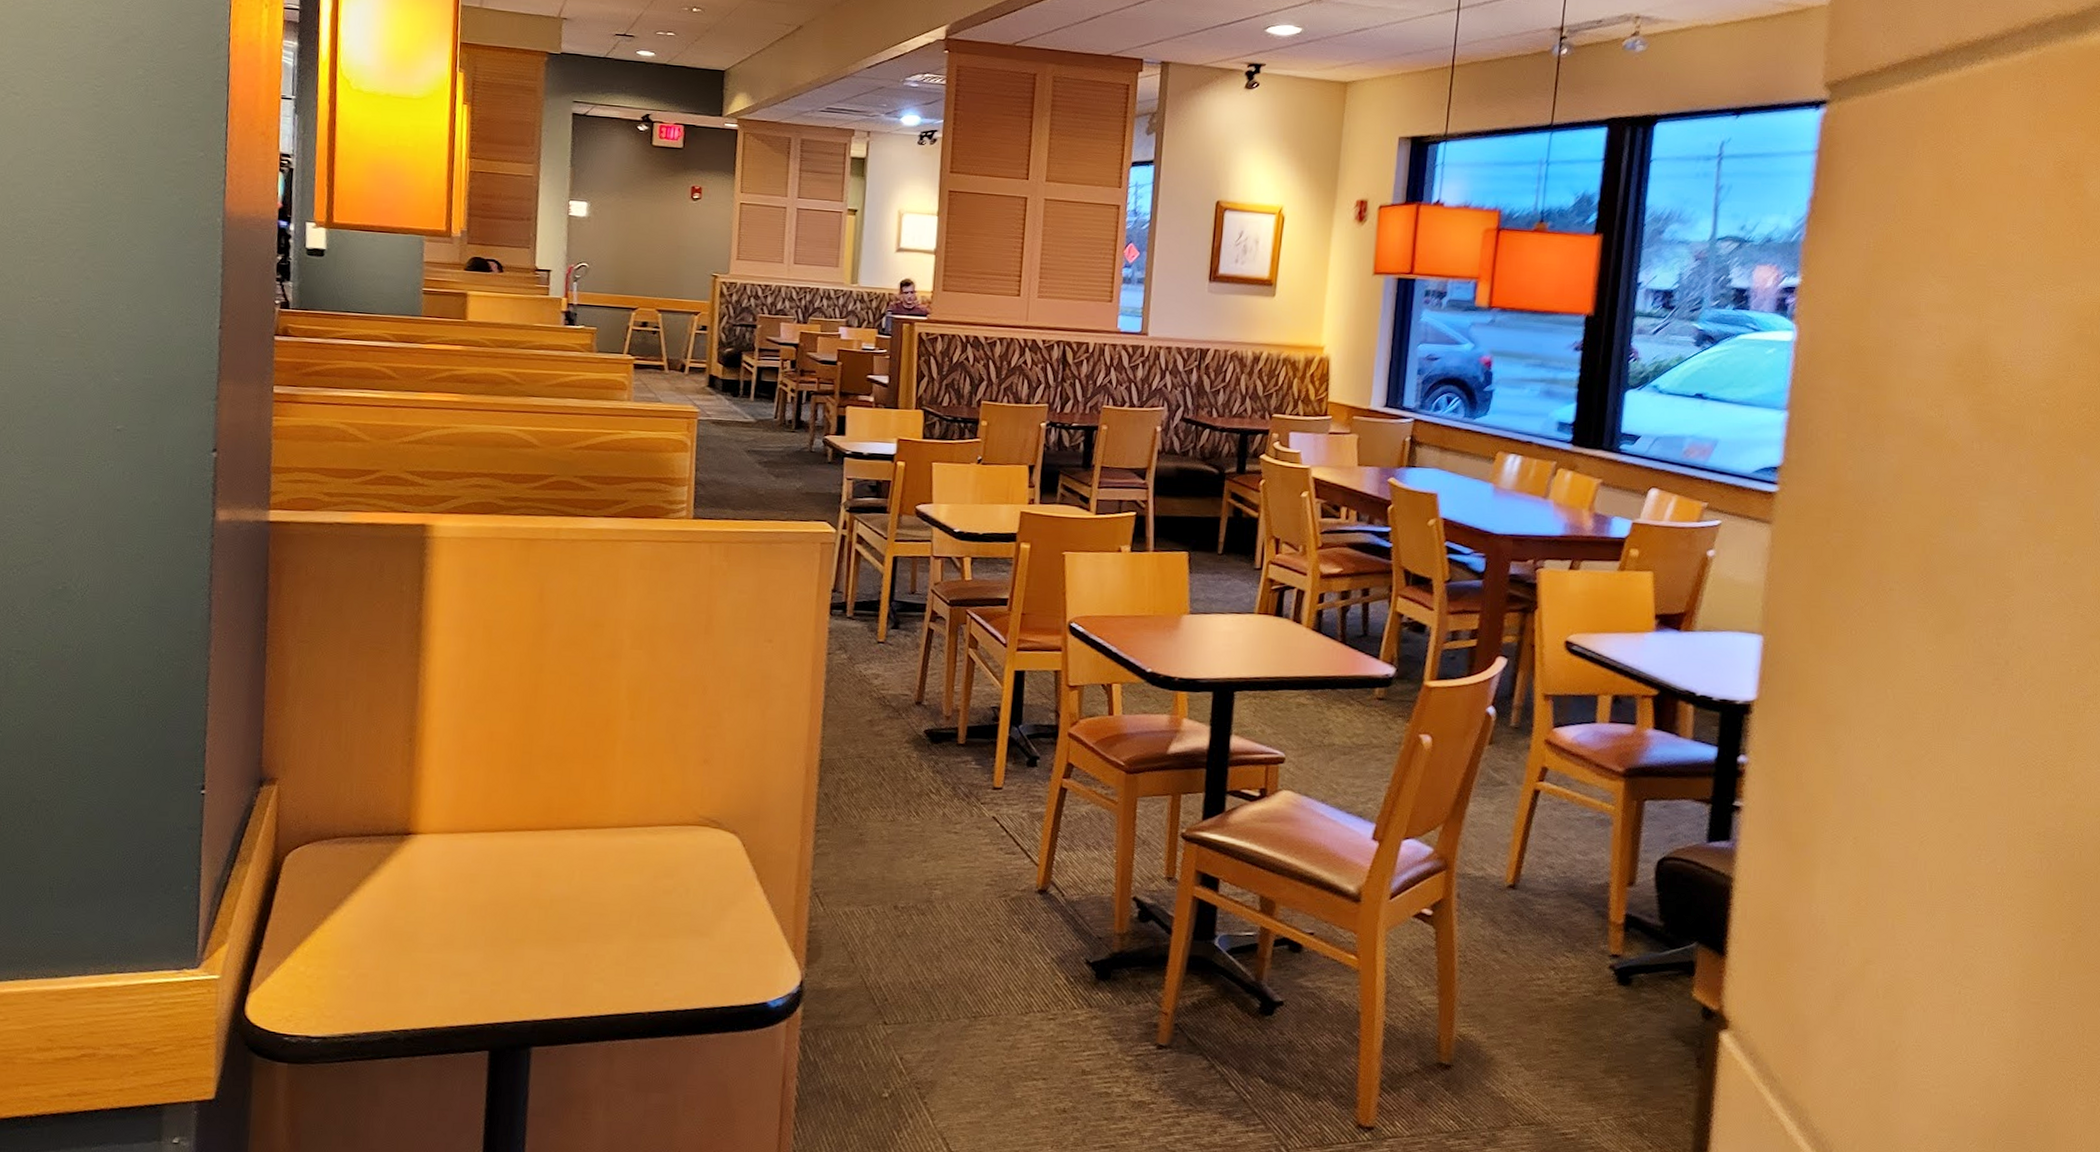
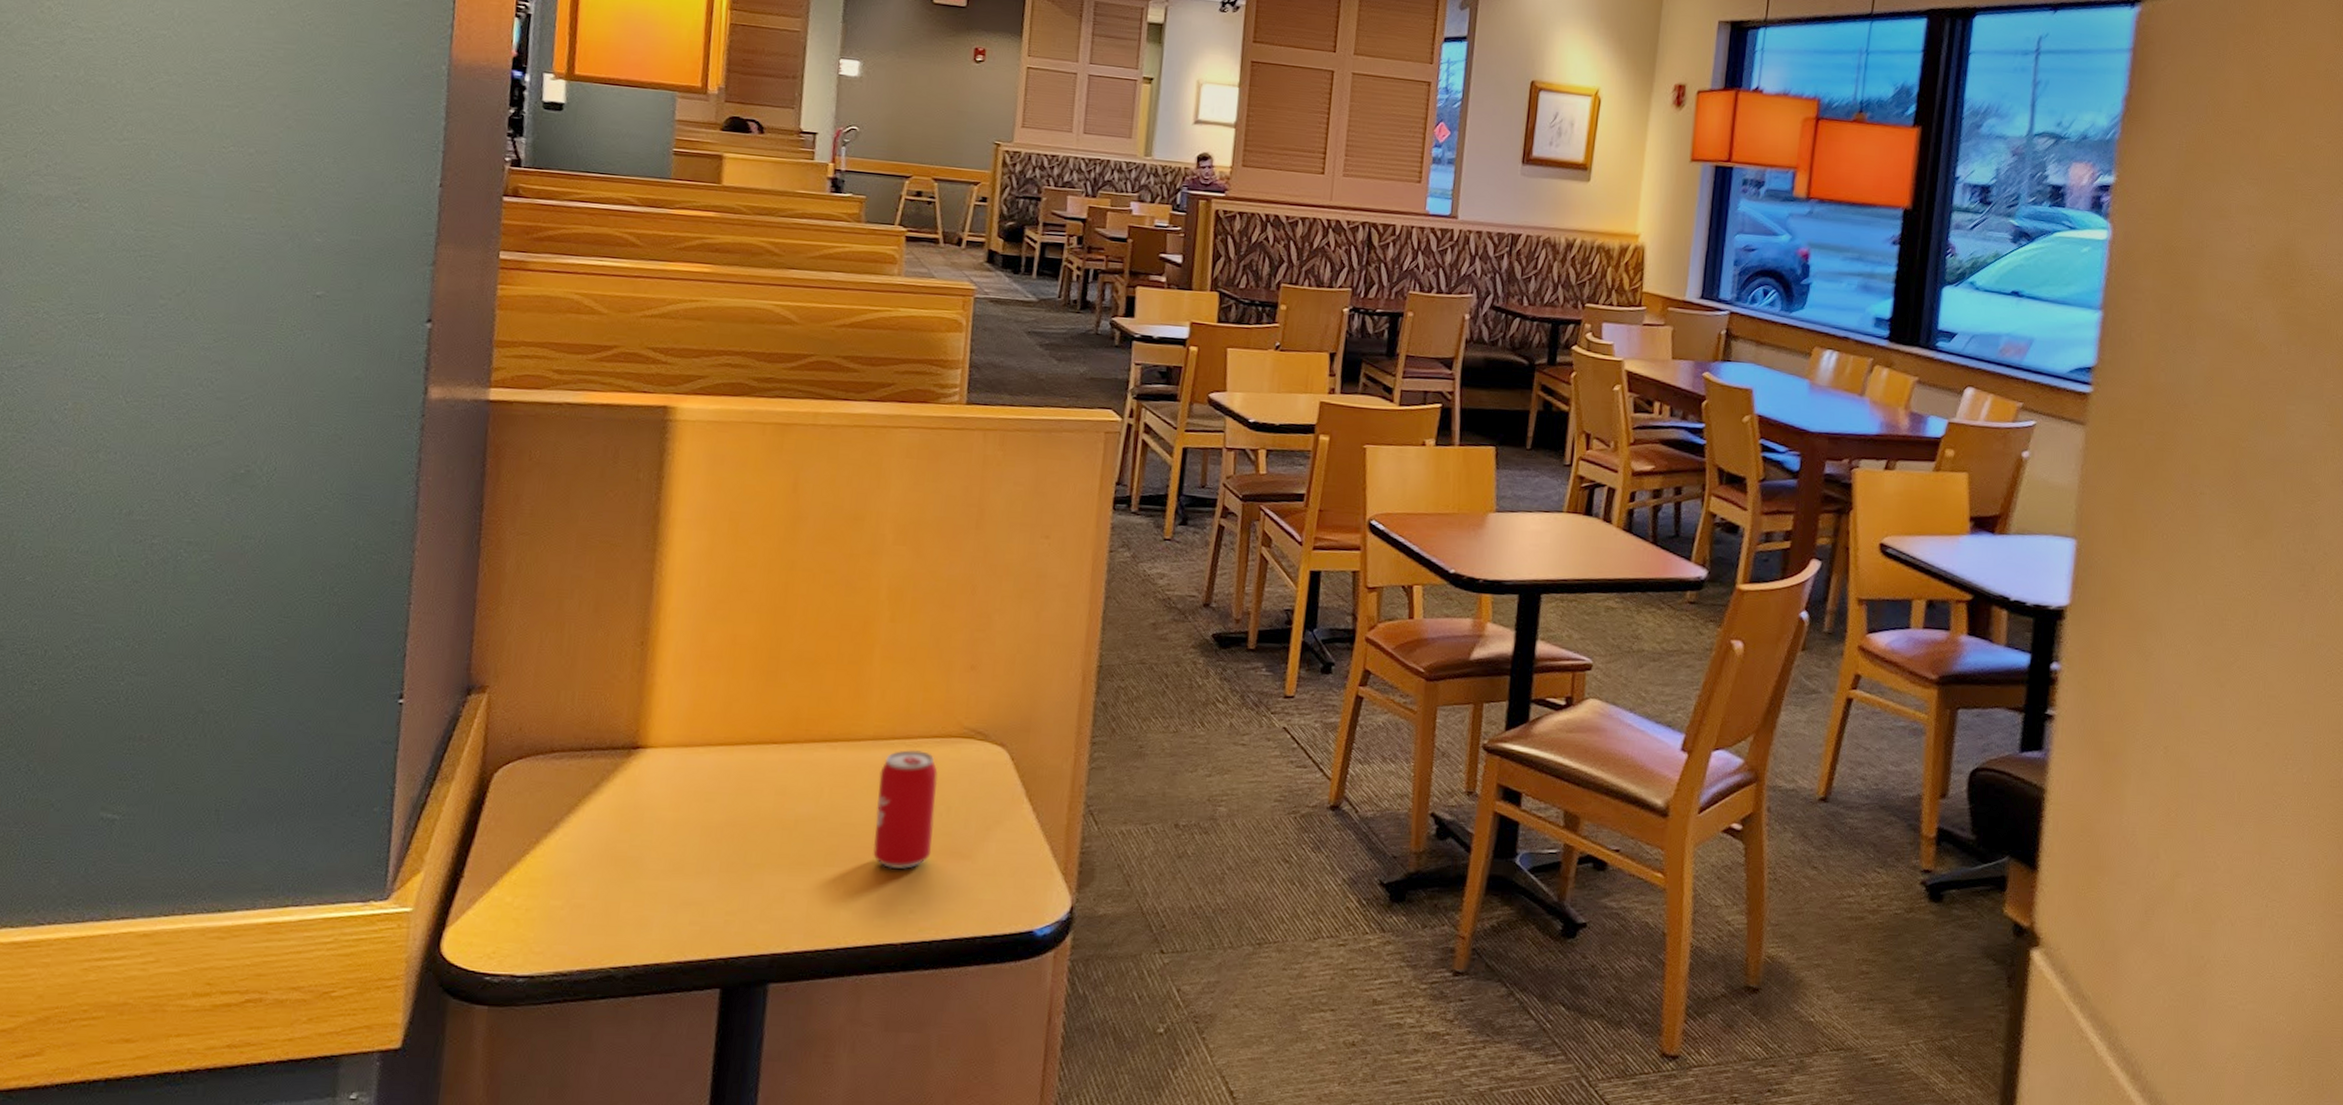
beverage can: none [620,836,677,945] -> present [873,750,938,869]

